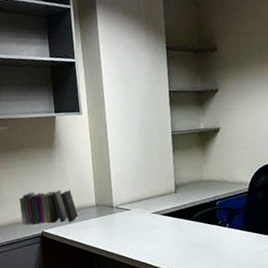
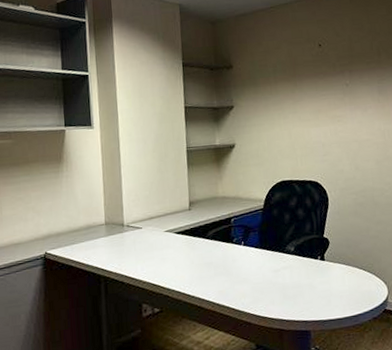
books: present [19,190,79,226] -> none [21,207,86,247]

